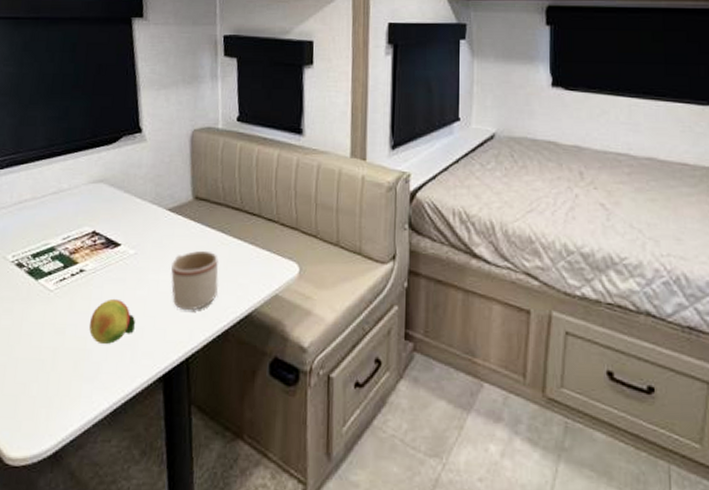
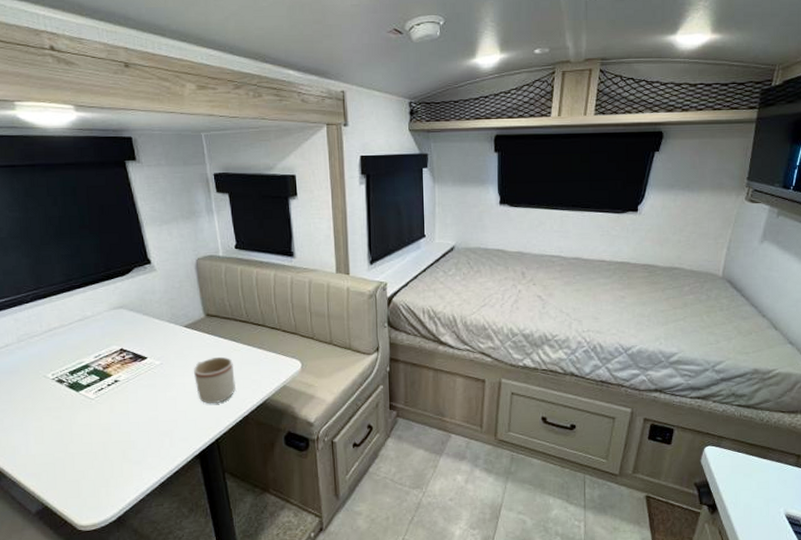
fruit: present [89,298,136,344] -> none [131,400,170,435]

